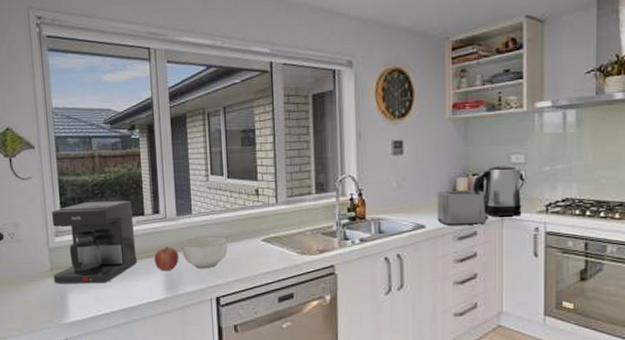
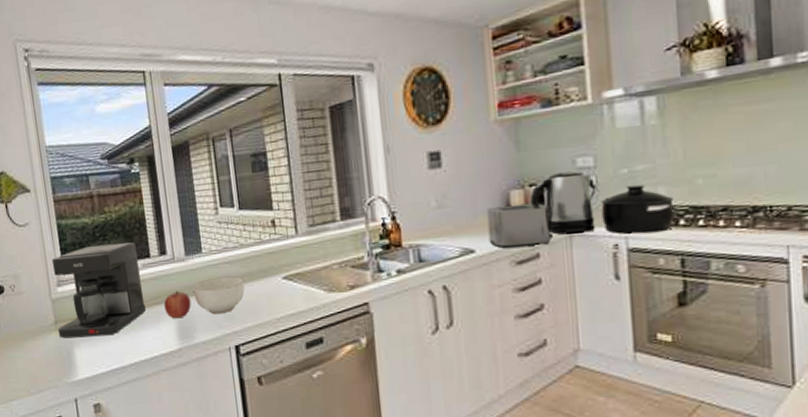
saucepan: none [527,180,583,221] -> present [601,184,675,235]

